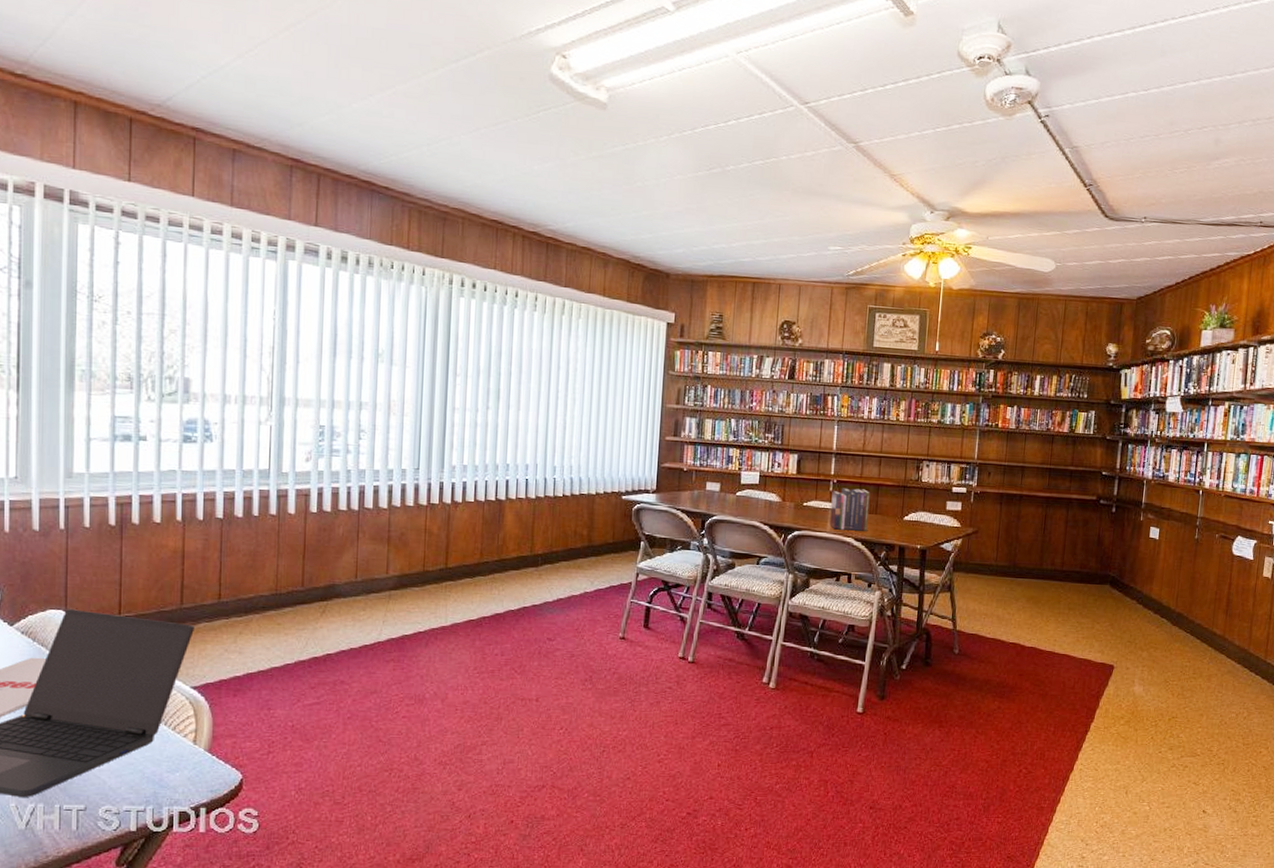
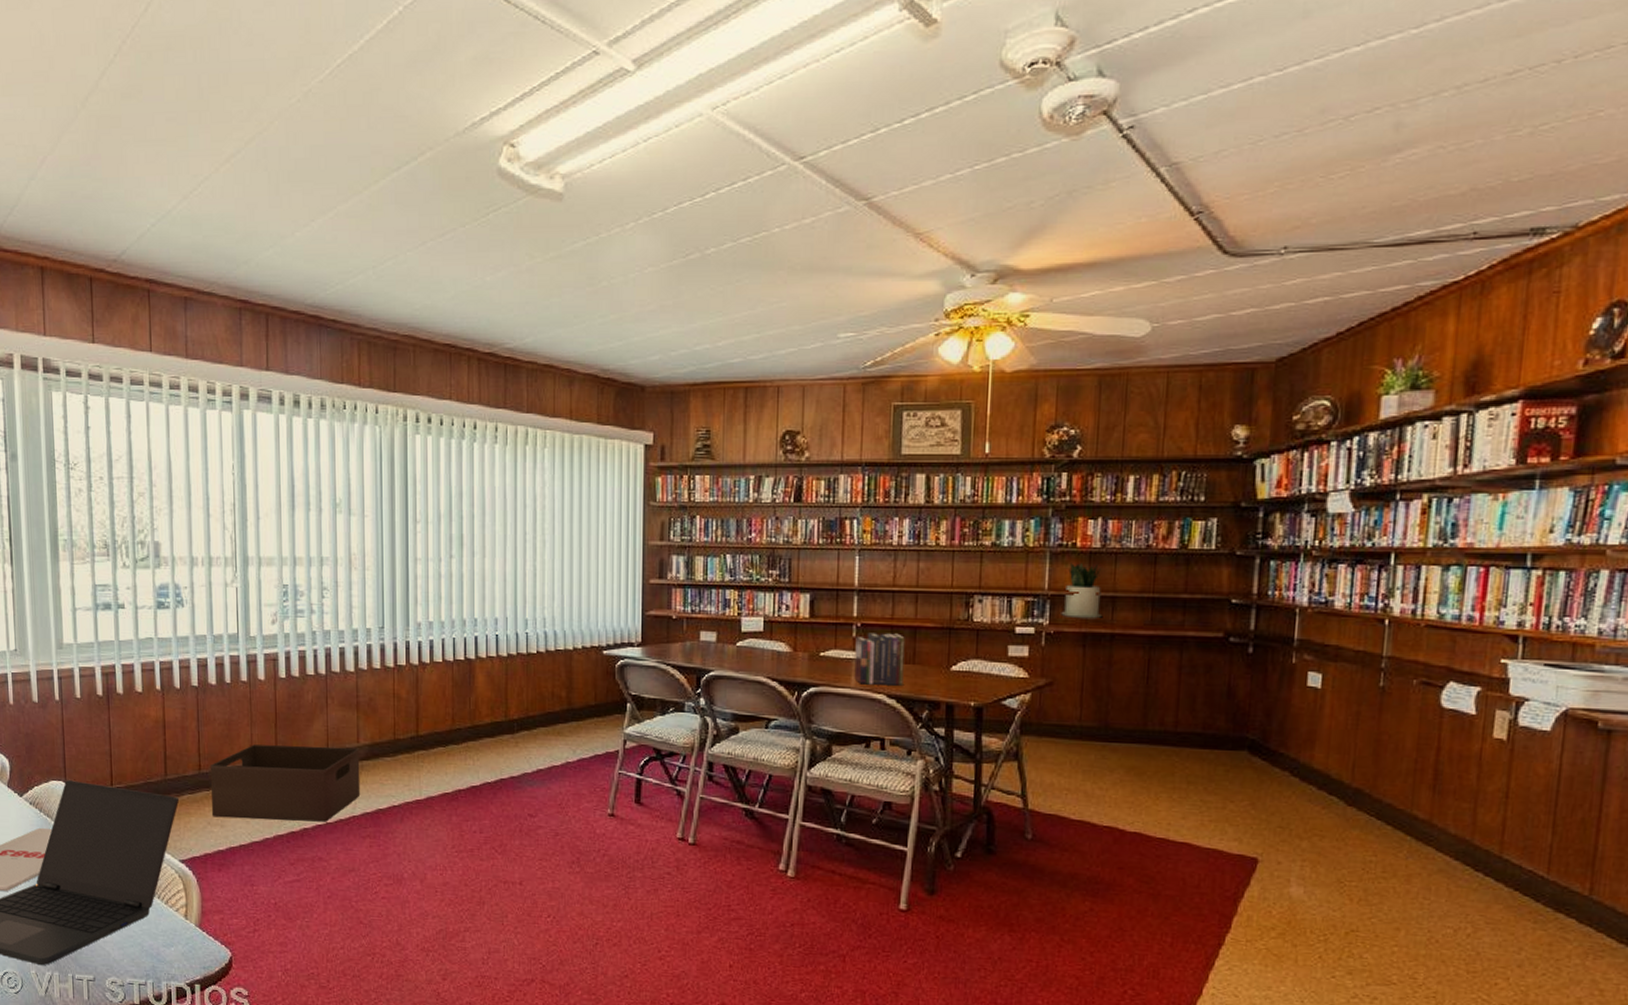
storage basket: none [230,575,389,648] -> present [210,744,361,822]
planter: none [985,439,1015,483] -> present [1061,563,1103,619]

